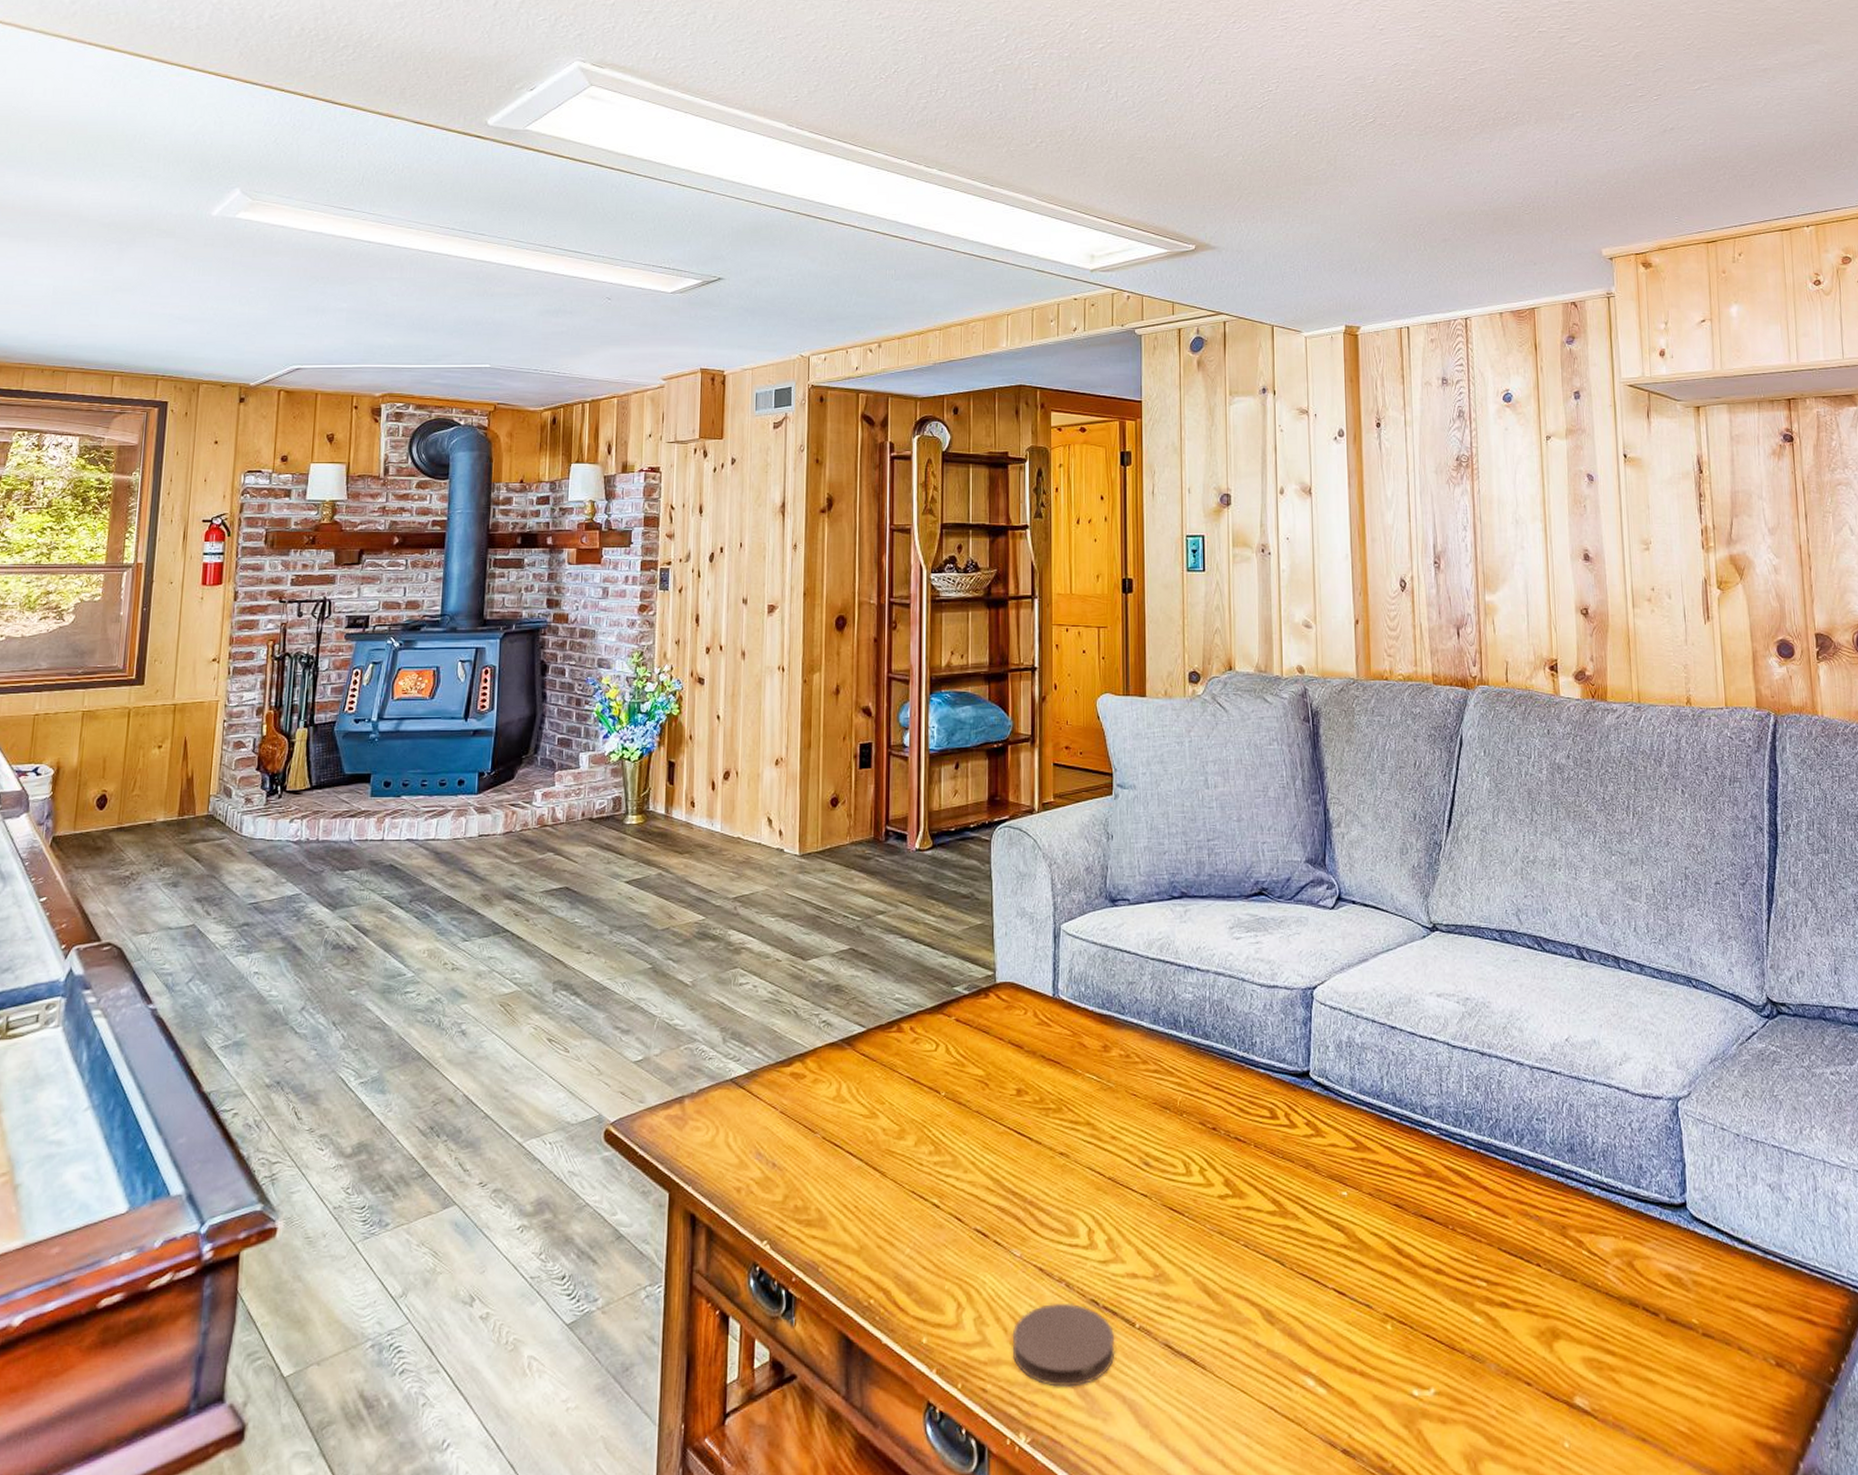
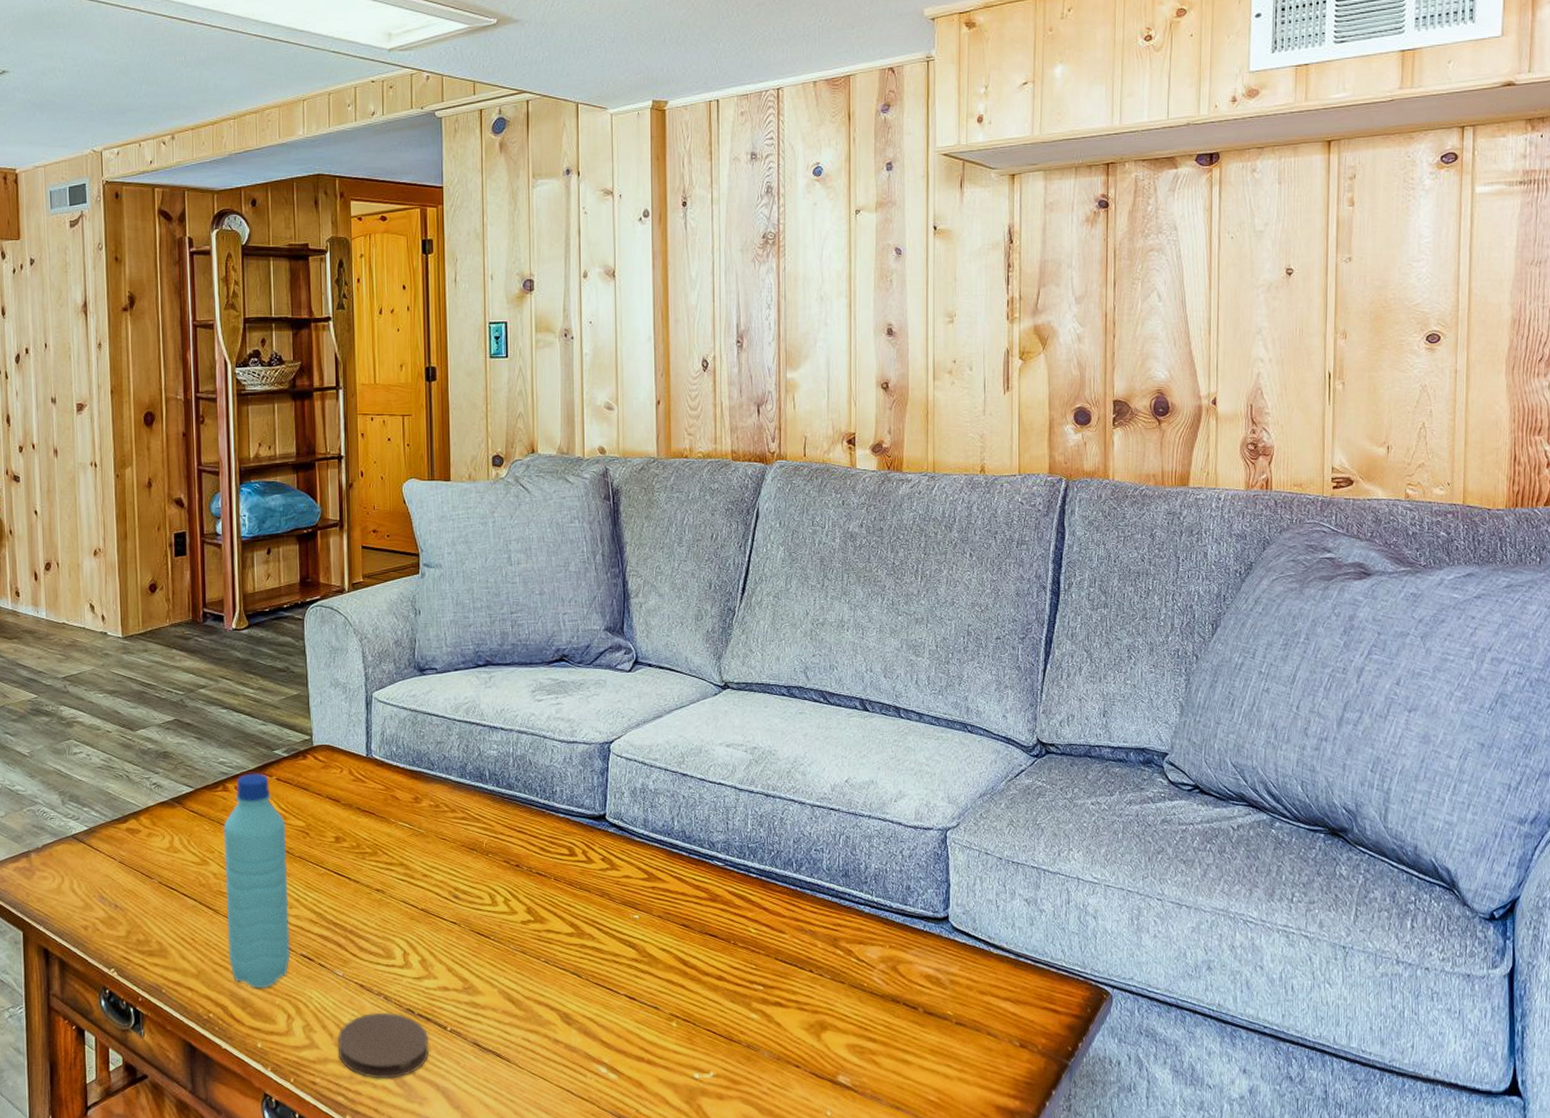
water bottle: none [894,1012,964,1270] -> present [223,773,290,989]

